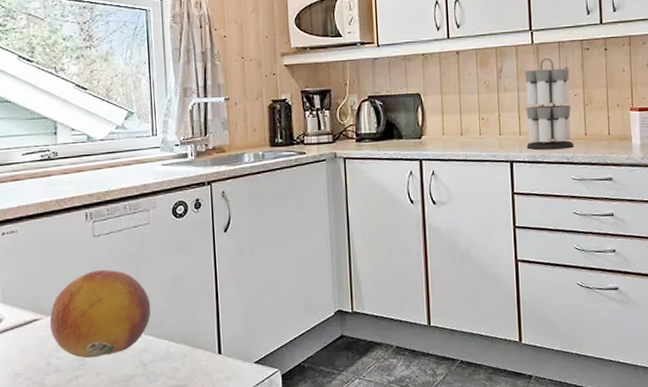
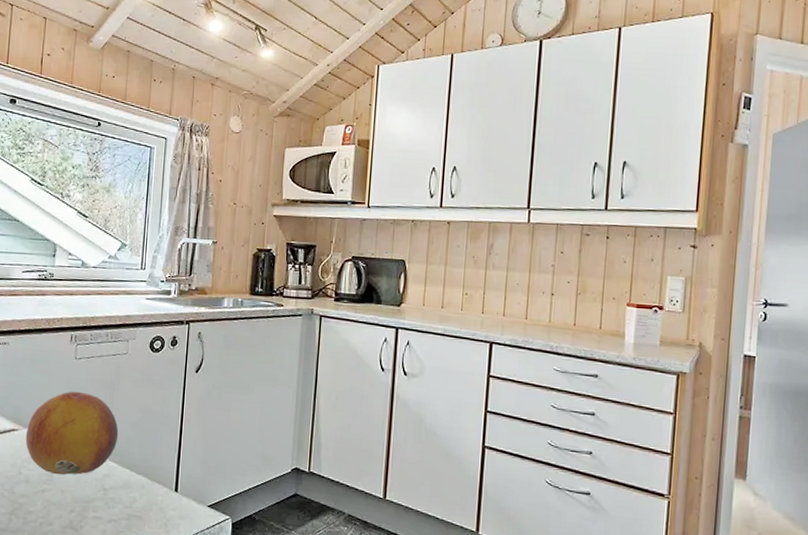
spice rack: present [524,57,574,151] -> none [509,239,566,338]

